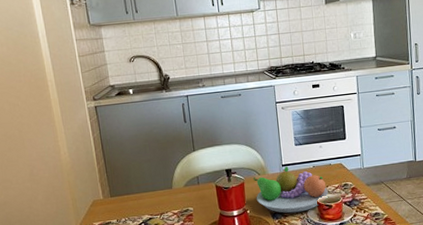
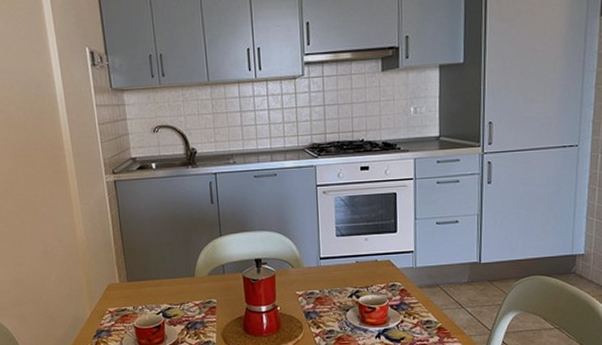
fruit bowl: present [253,166,329,214] -> none [285,259,372,314]

